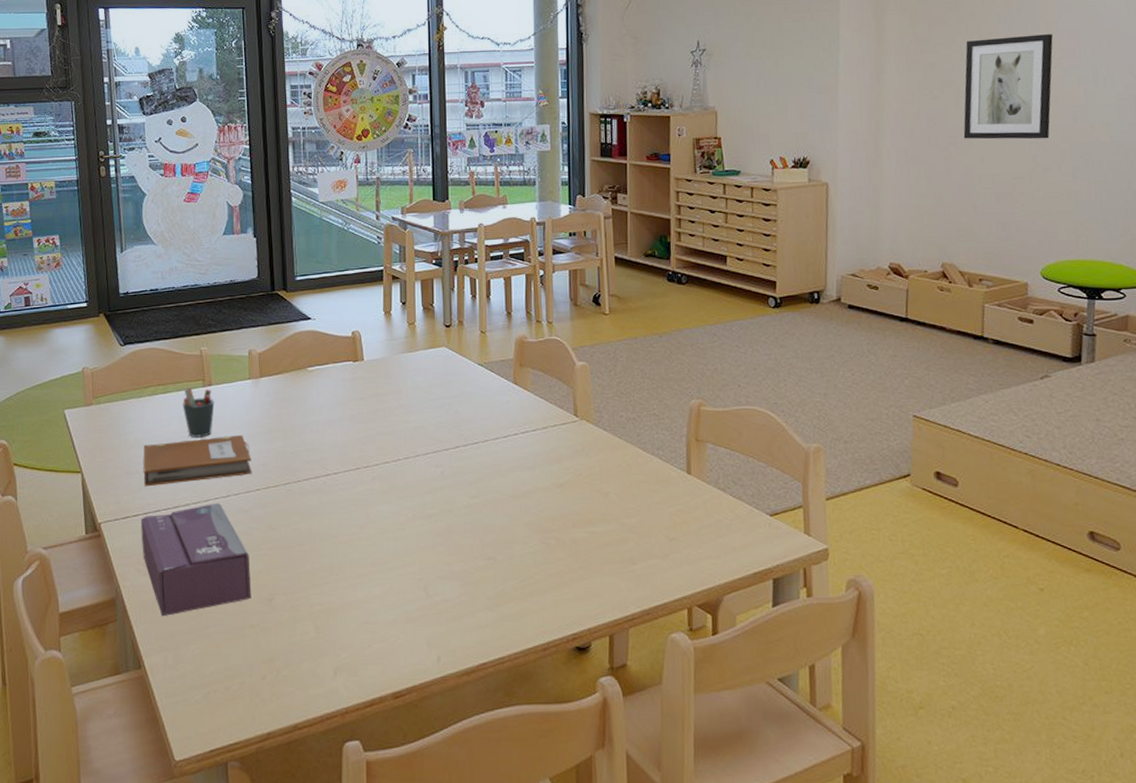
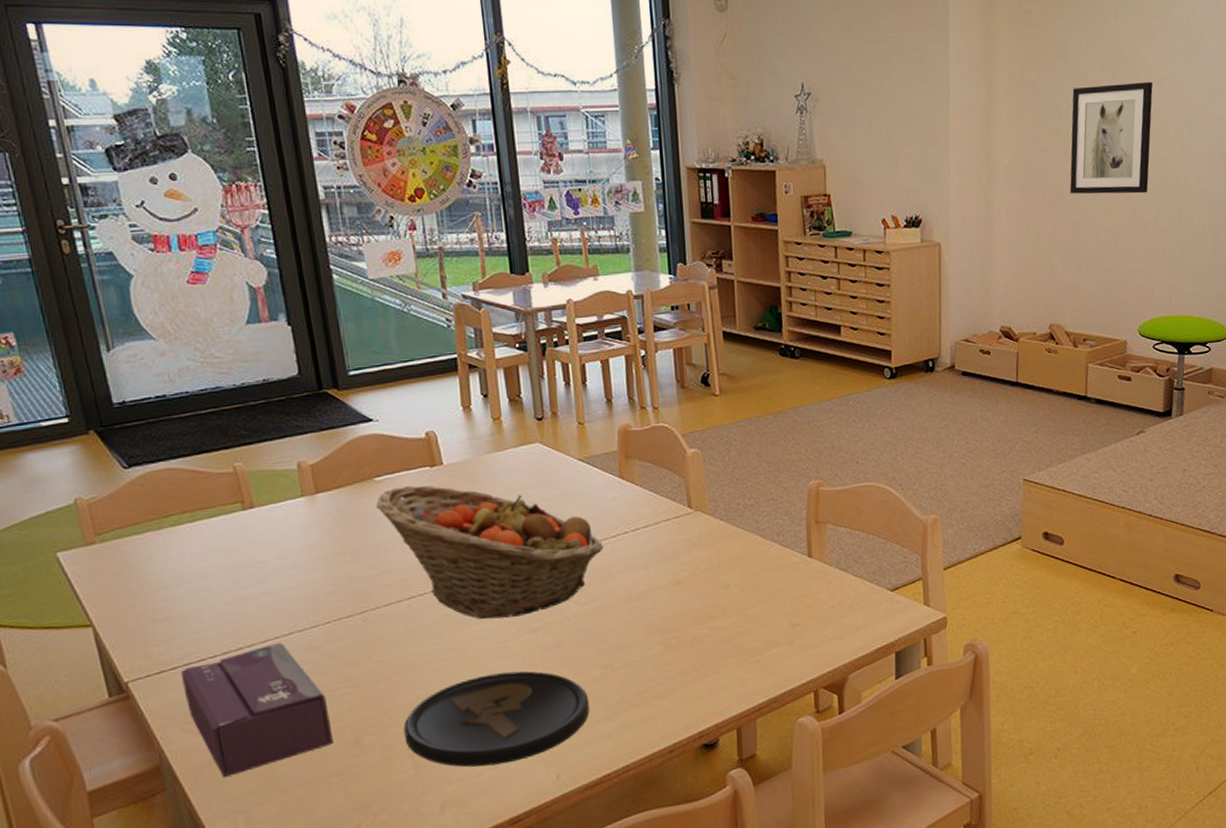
notebook: present [143,434,252,487] -> none [173,561,319,634]
pen holder: present [182,387,215,437] -> none [218,512,262,571]
fruit basket: none [306,377,495,502] -> present [376,485,603,619]
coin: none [310,553,472,639] -> present [404,671,590,767]

